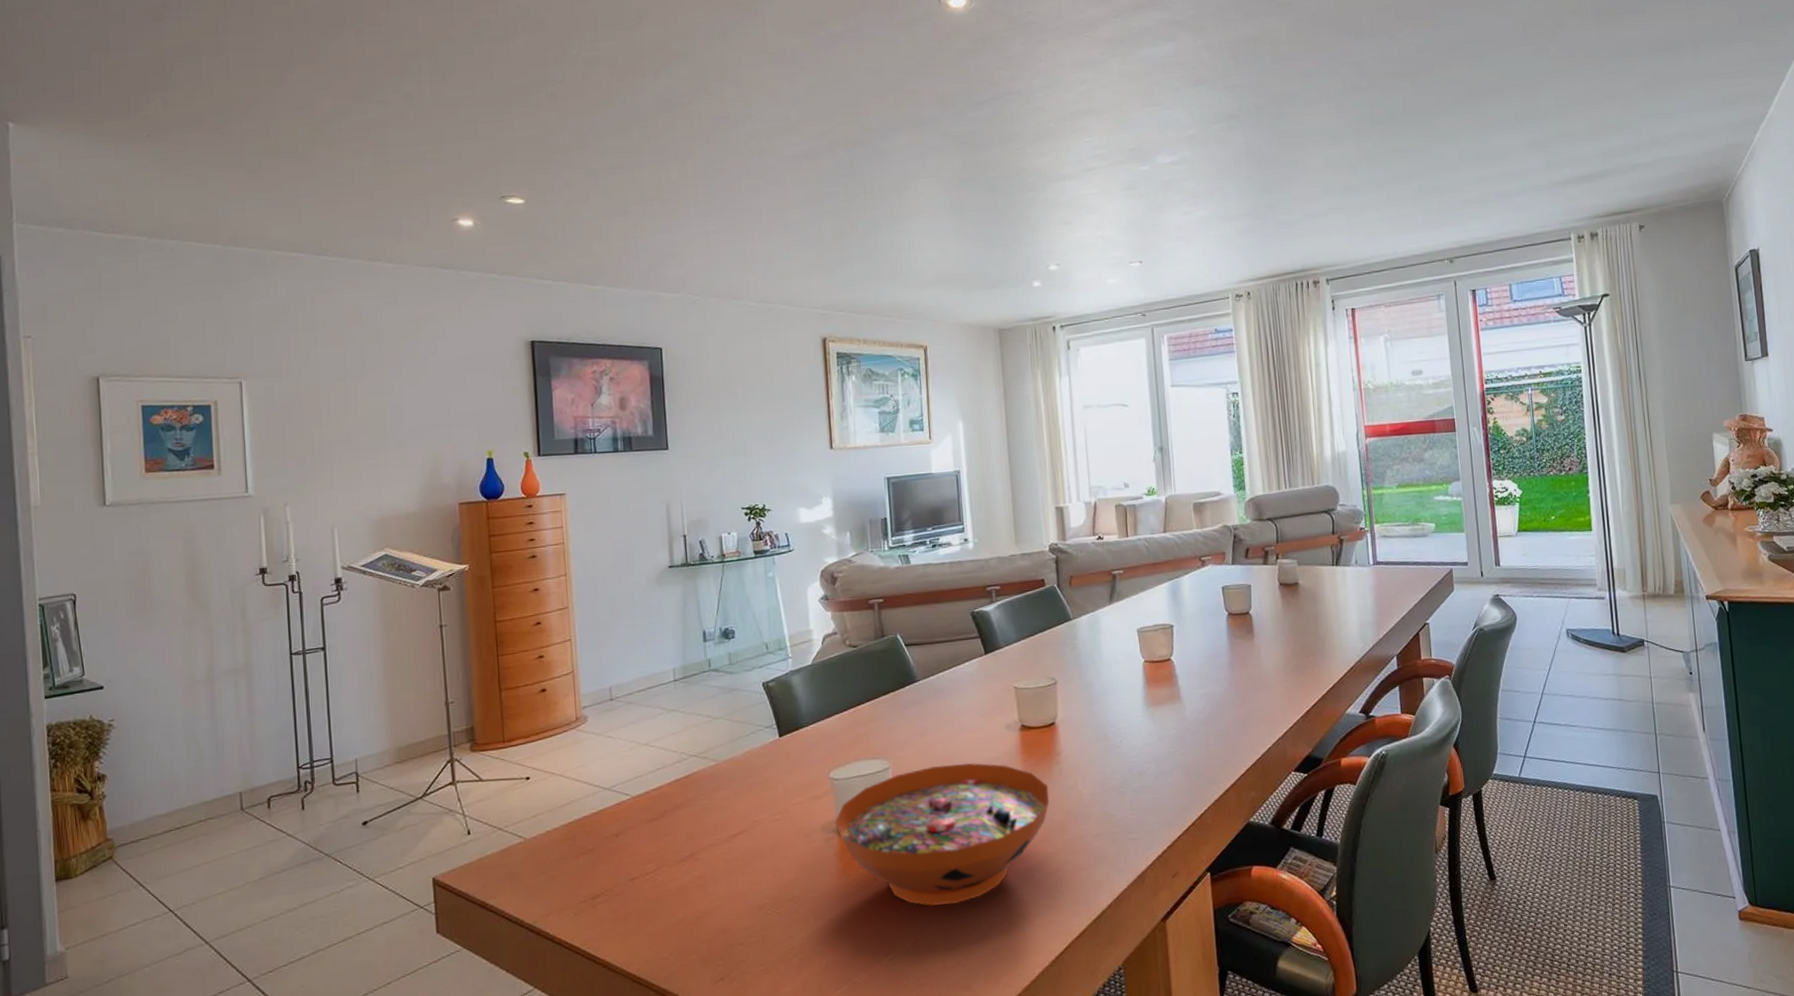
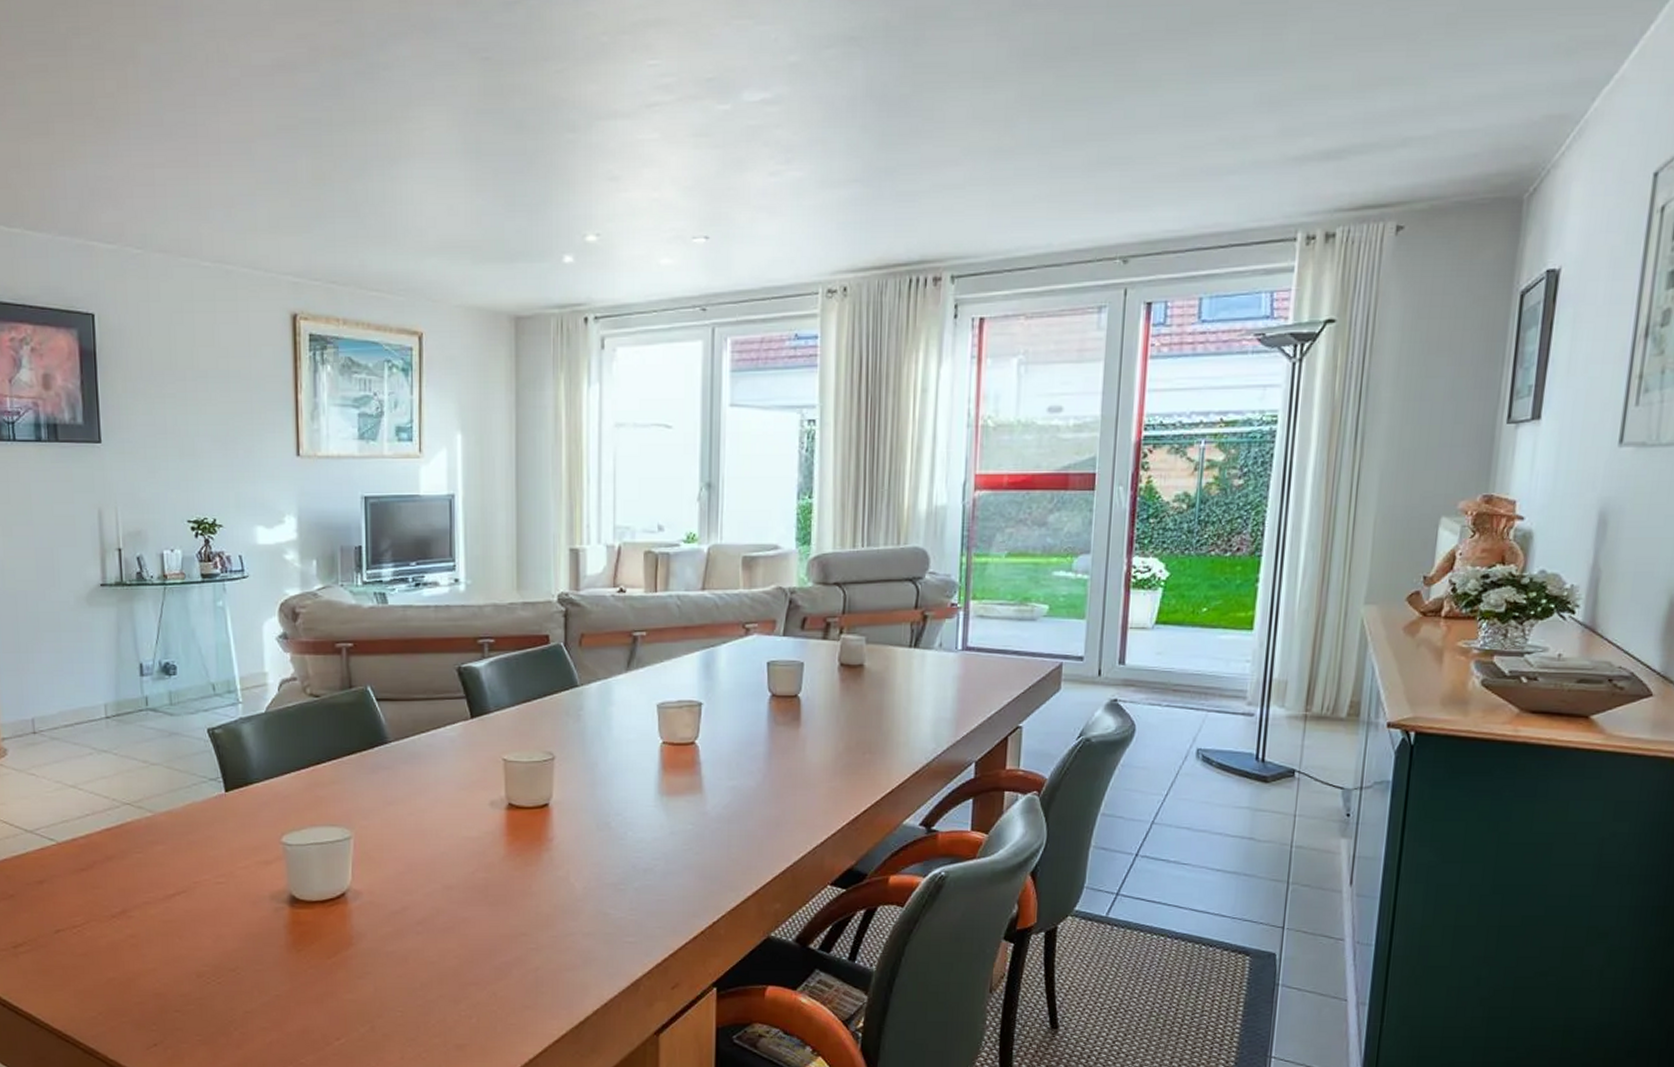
decorative bowl: present [834,763,1050,907] -> none [285,841,535,993]

